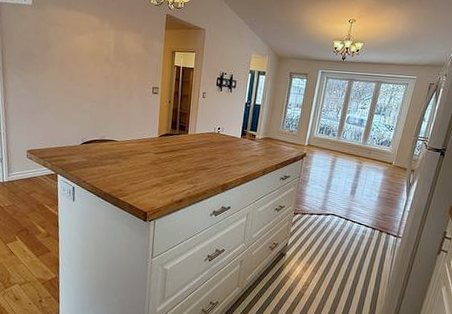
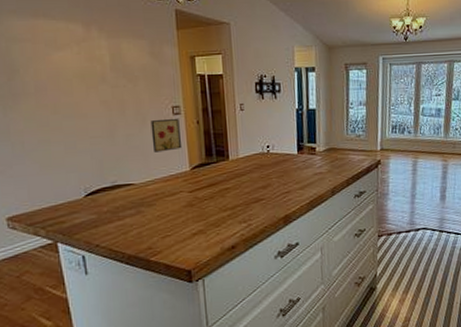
wall art: none [134,96,156,121] -> present [150,118,183,152]

